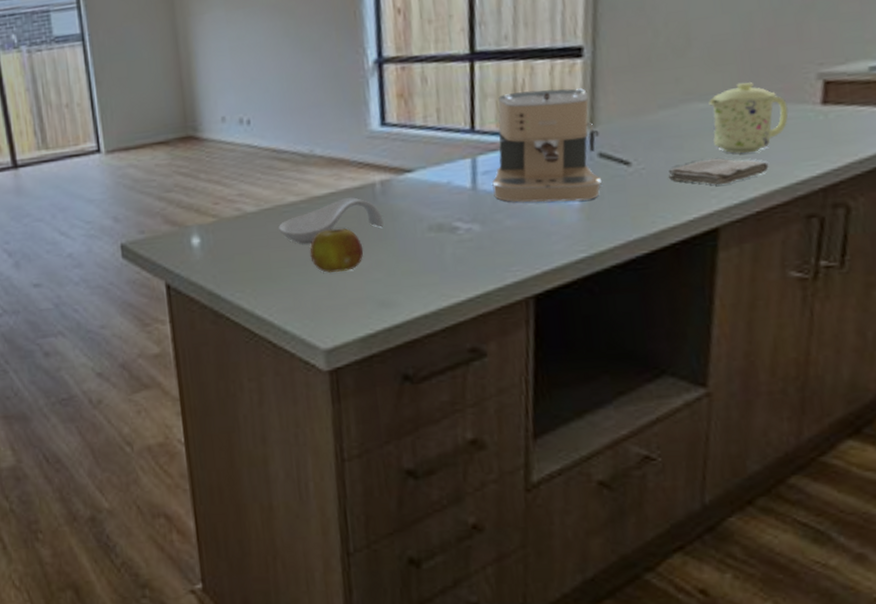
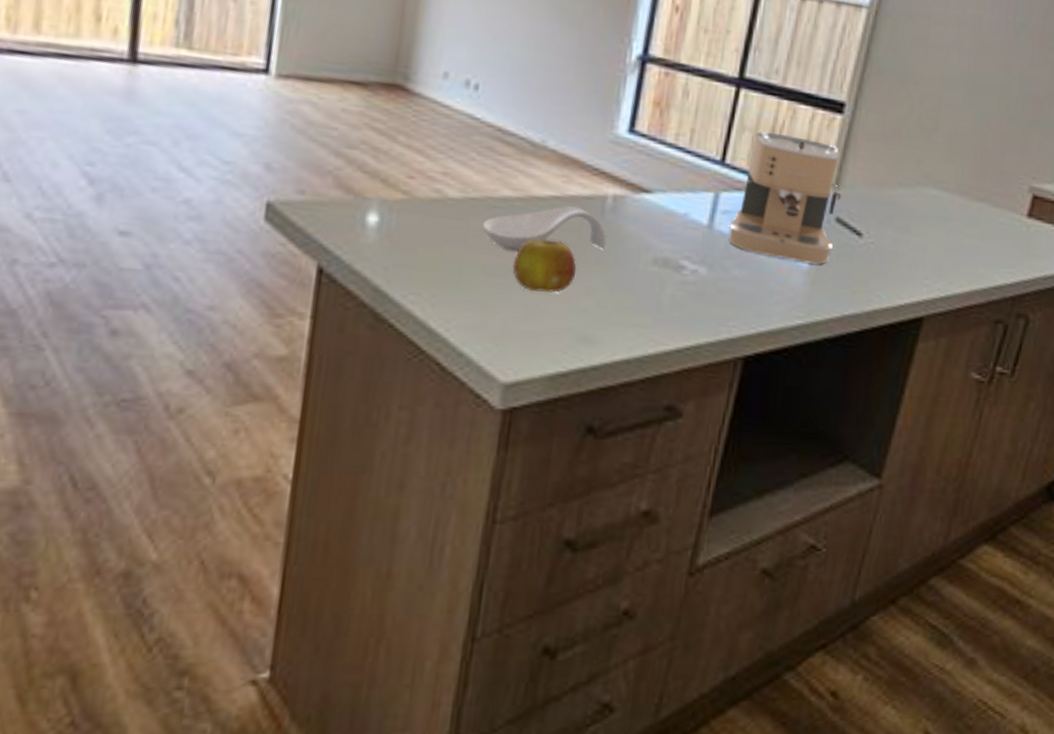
washcloth: present [668,158,769,185] -> none [891,246,976,276]
mug: present [709,81,789,154] -> none [936,178,1002,250]

